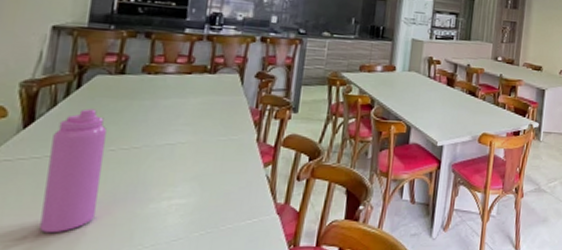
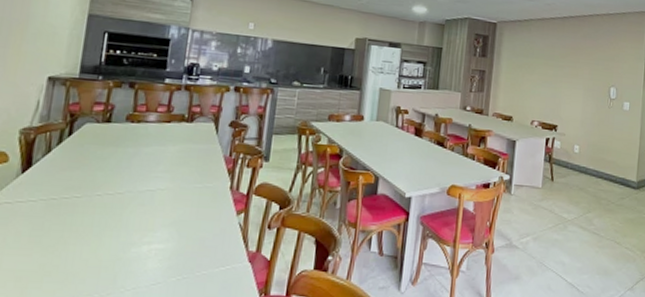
water bottle: present [39,108,107,234] -> none [34,155,94,274]

